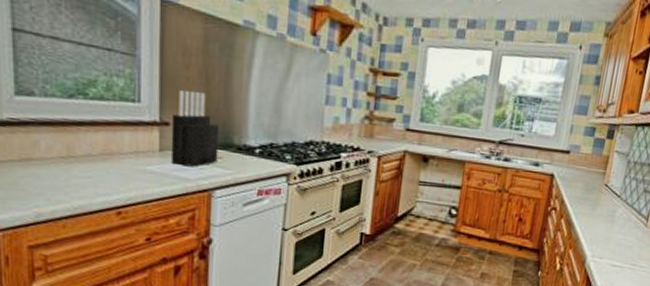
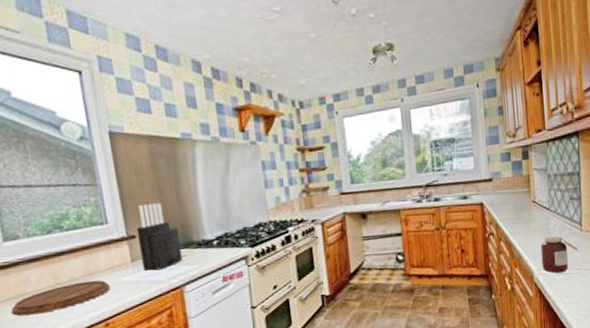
cutting board: none [11,159,130,185] -> present [11,280,110,316]
jar: none [596,224,639,265] -> present [540,235,580,273]

